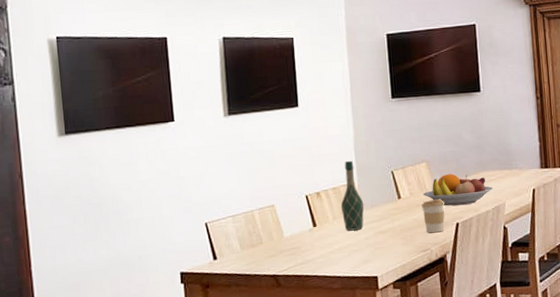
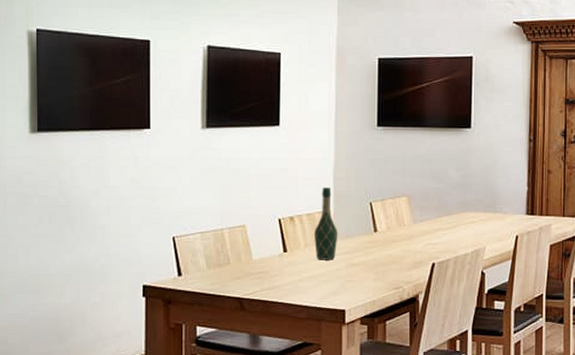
coffee cup: present [421,198,445,233] -> none [398,235,422,271]
fruit bowl: present [423,174,493,206] -> none [400,211,474,245]

